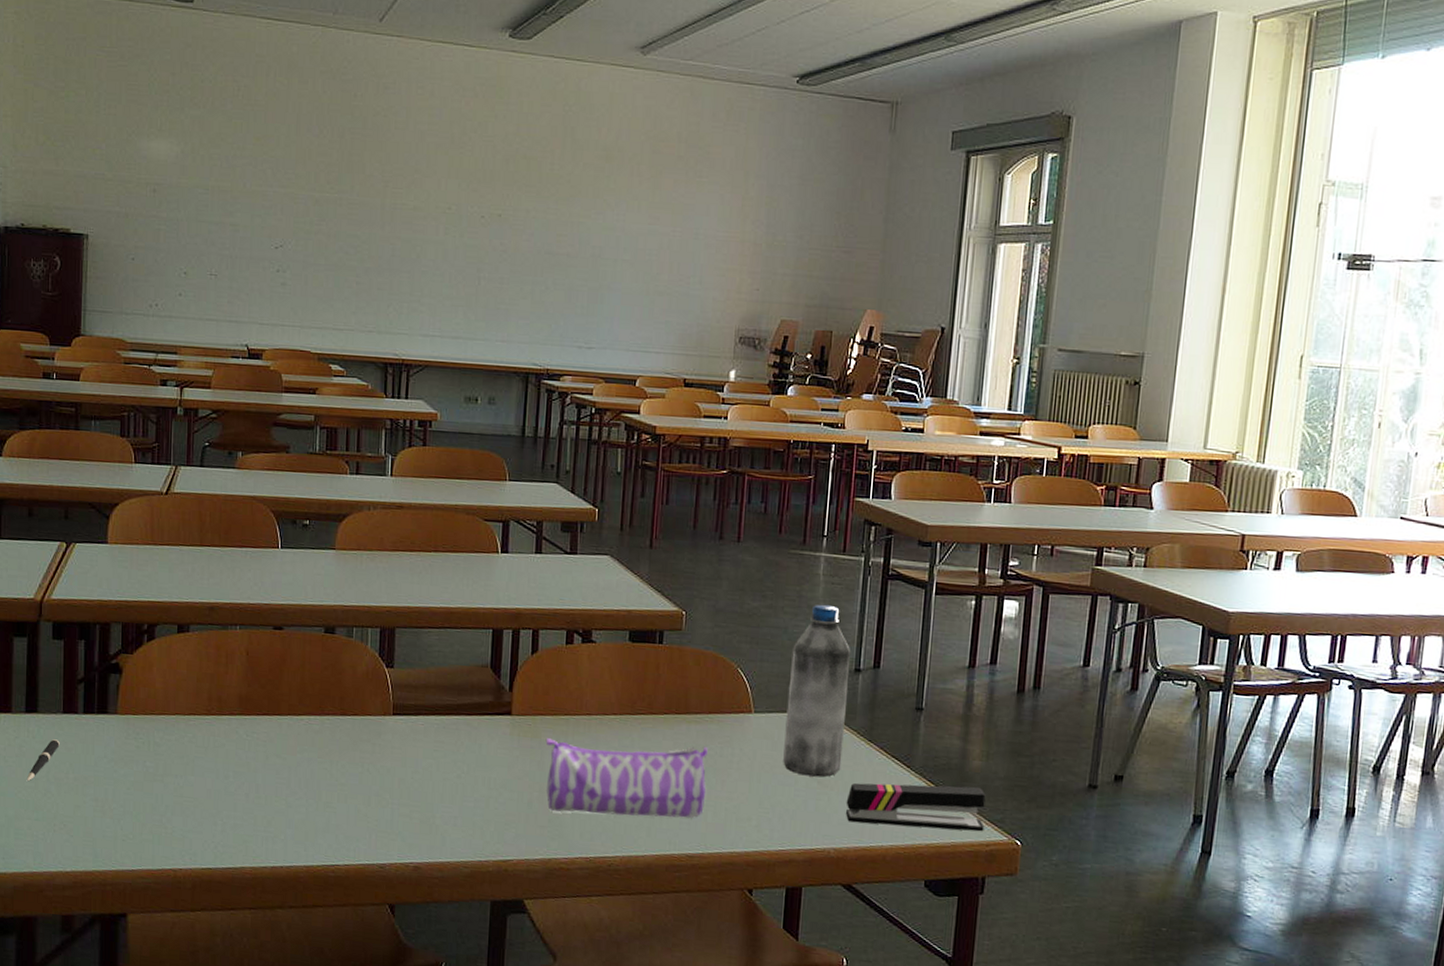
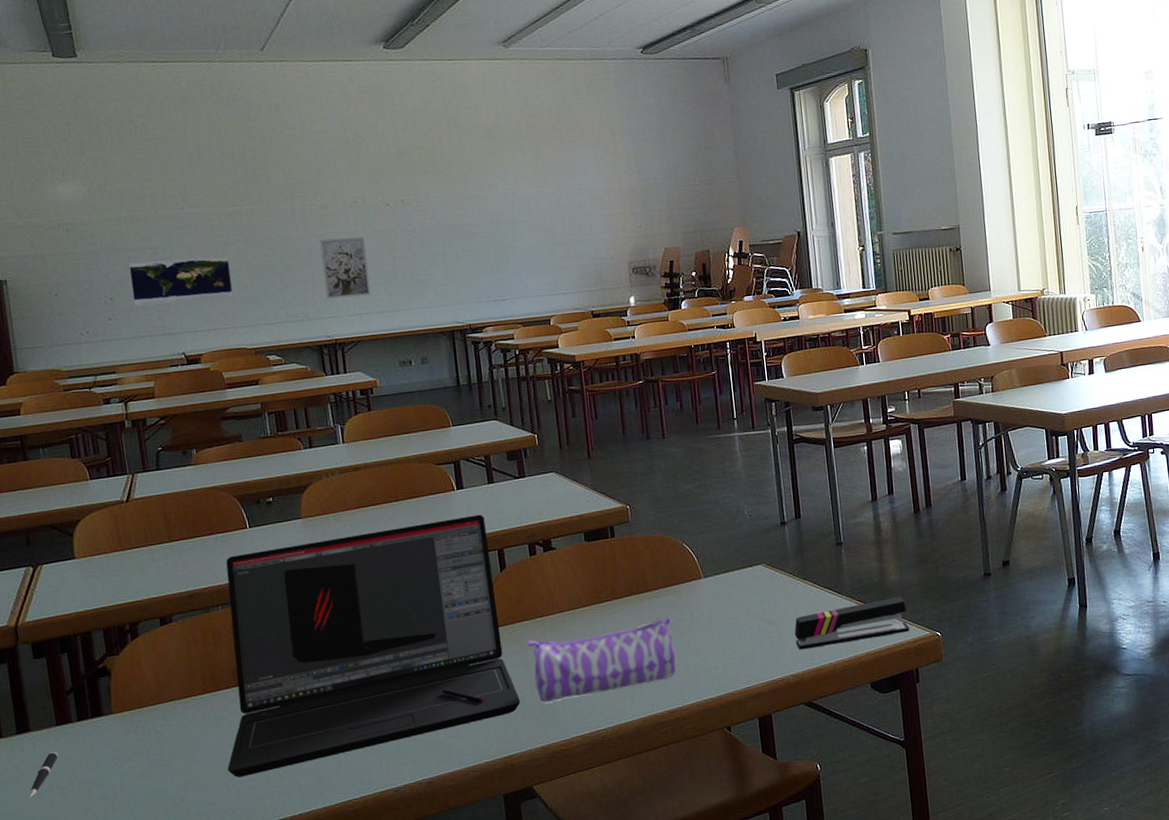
map: none [207,237,309,294] -> present [128,256,233,307]
laptop: none [217,574,528,814] -> present [226,514,521,778]
wall art: none [401,245,453,316] -> present [320,236,371,300]
water bottle: present [783,604,851,777] -> none [725,474,785,621]

